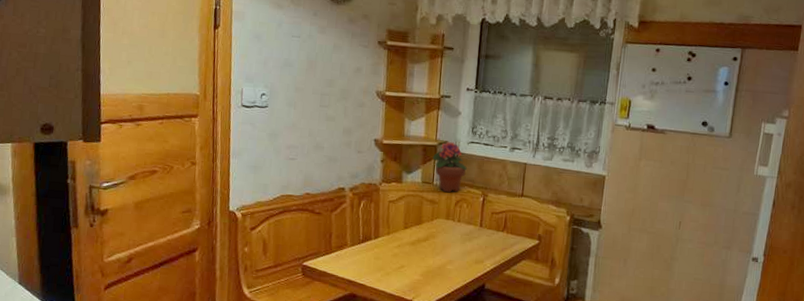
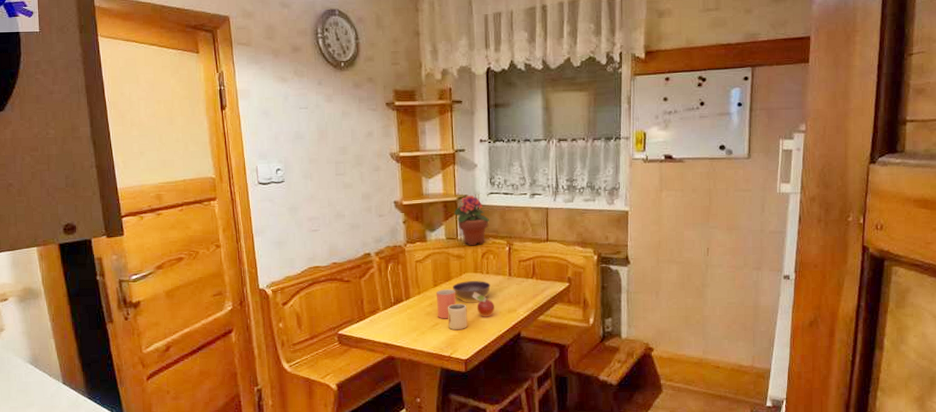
mug: none [404,232,426,263] -> present [436,289,456,319]
cup: none [413,248,435,276] -> present [447,303,468,331]
bowl: none [422,226,461,250] -> present [453,281,491,303]
fruit: none [441,238,463,265] -> present [472,291,495,317]

